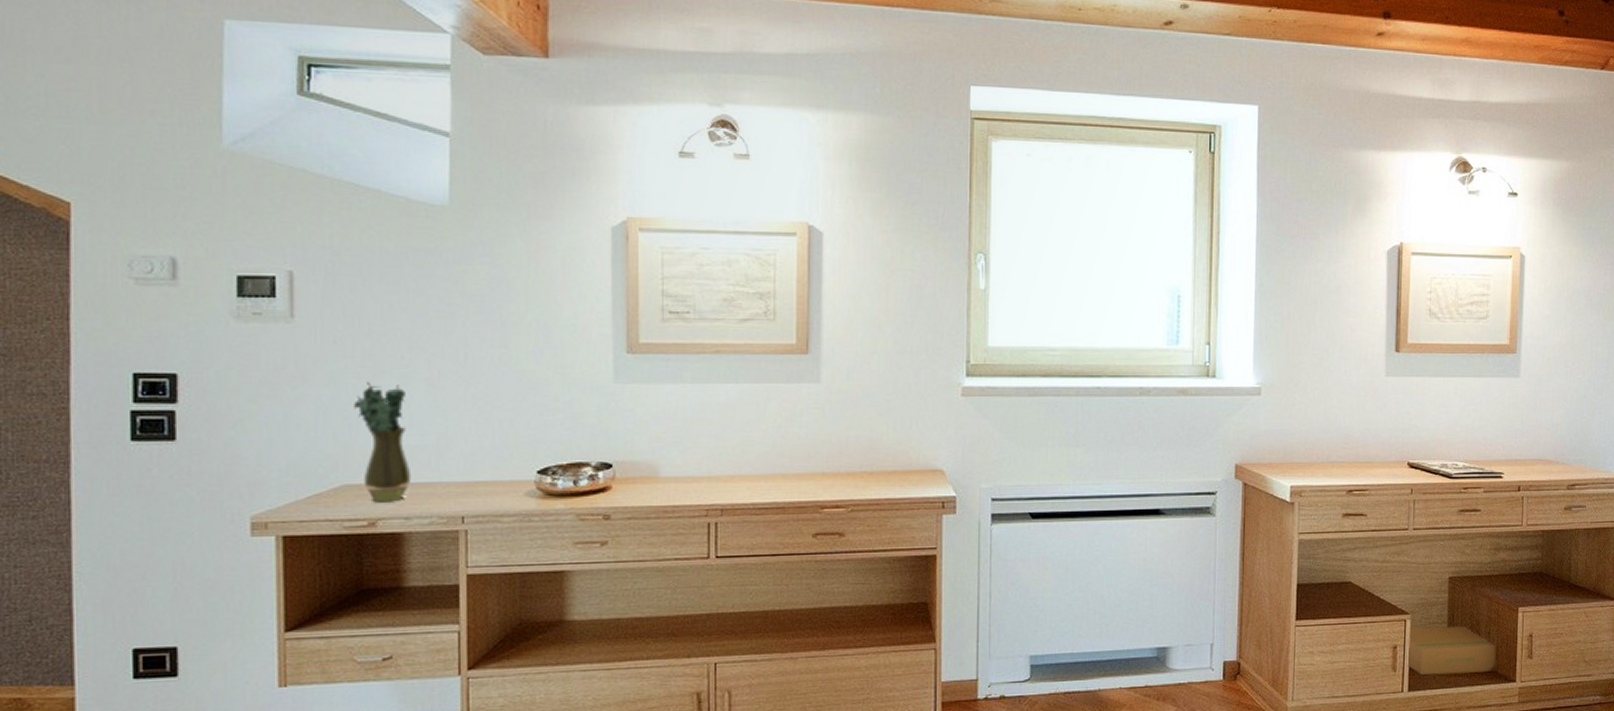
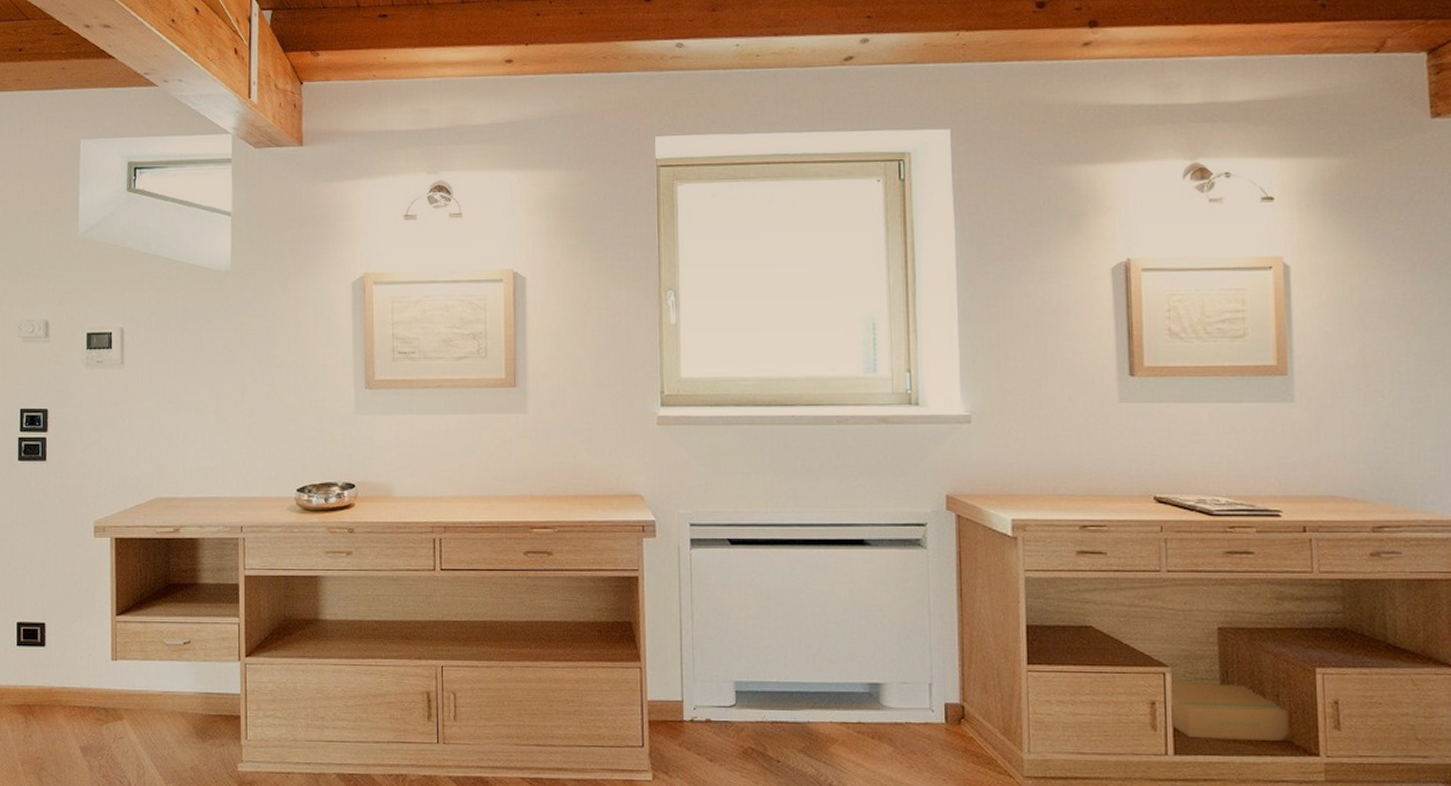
vase: present [354,381,412,503] -> none [164,414,205,513]

